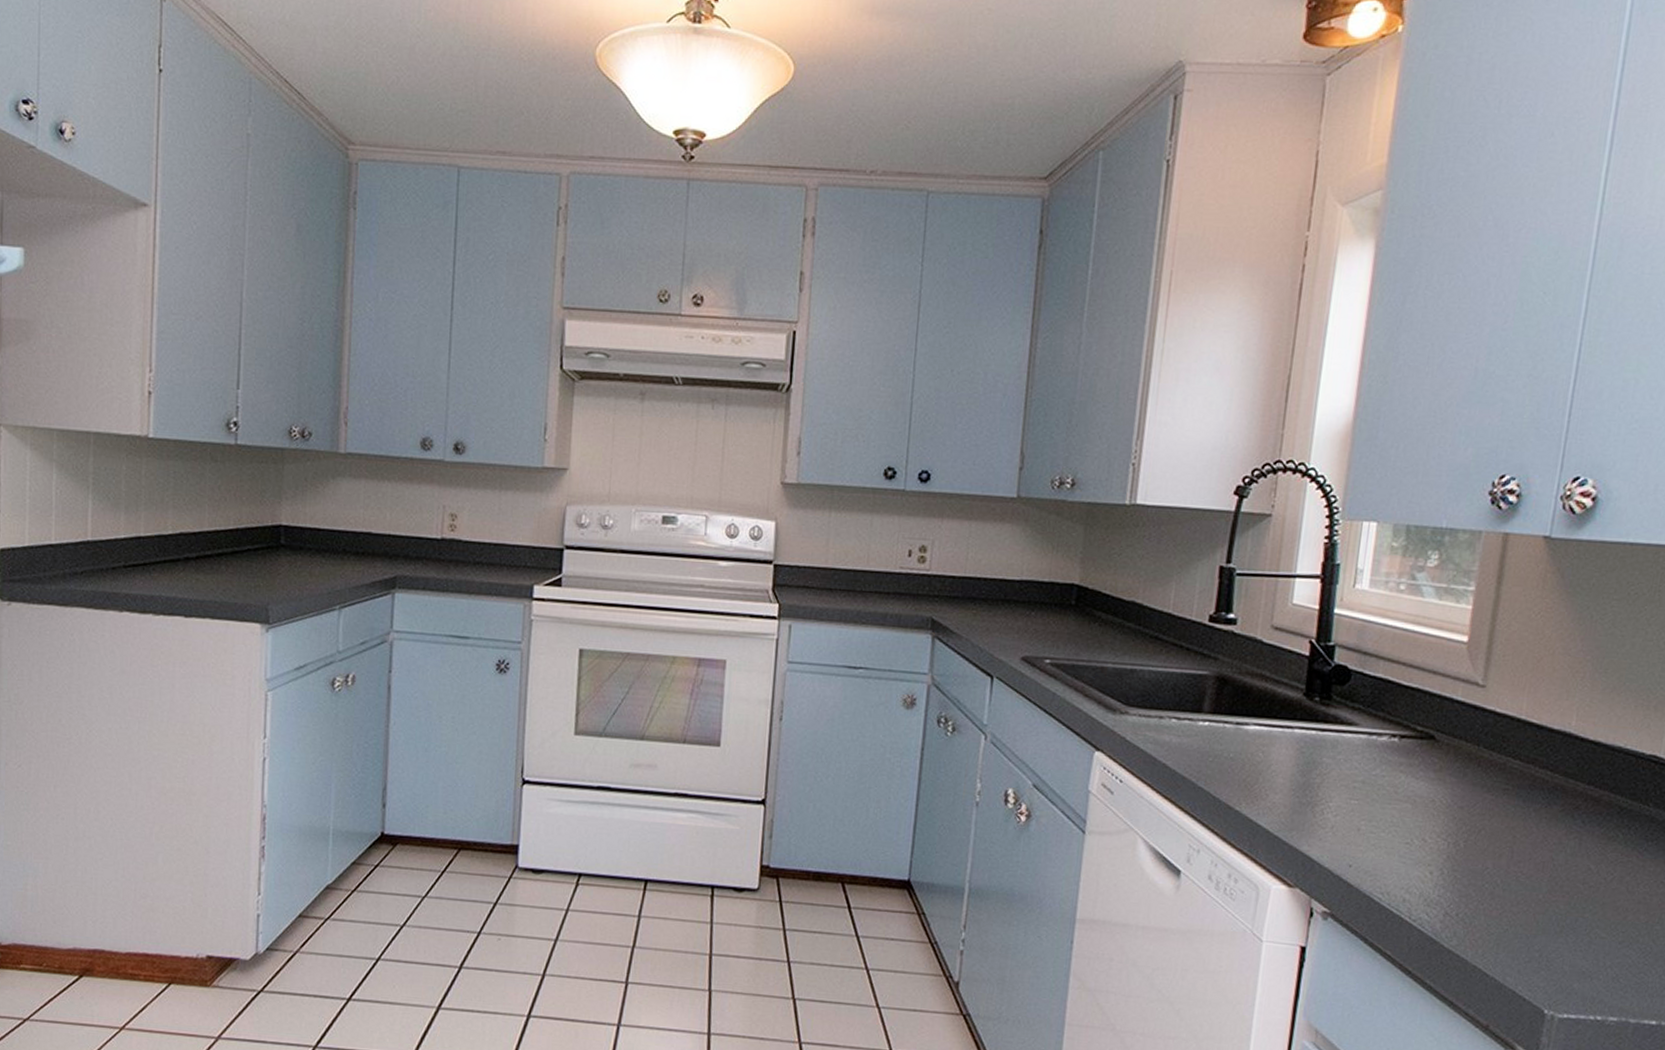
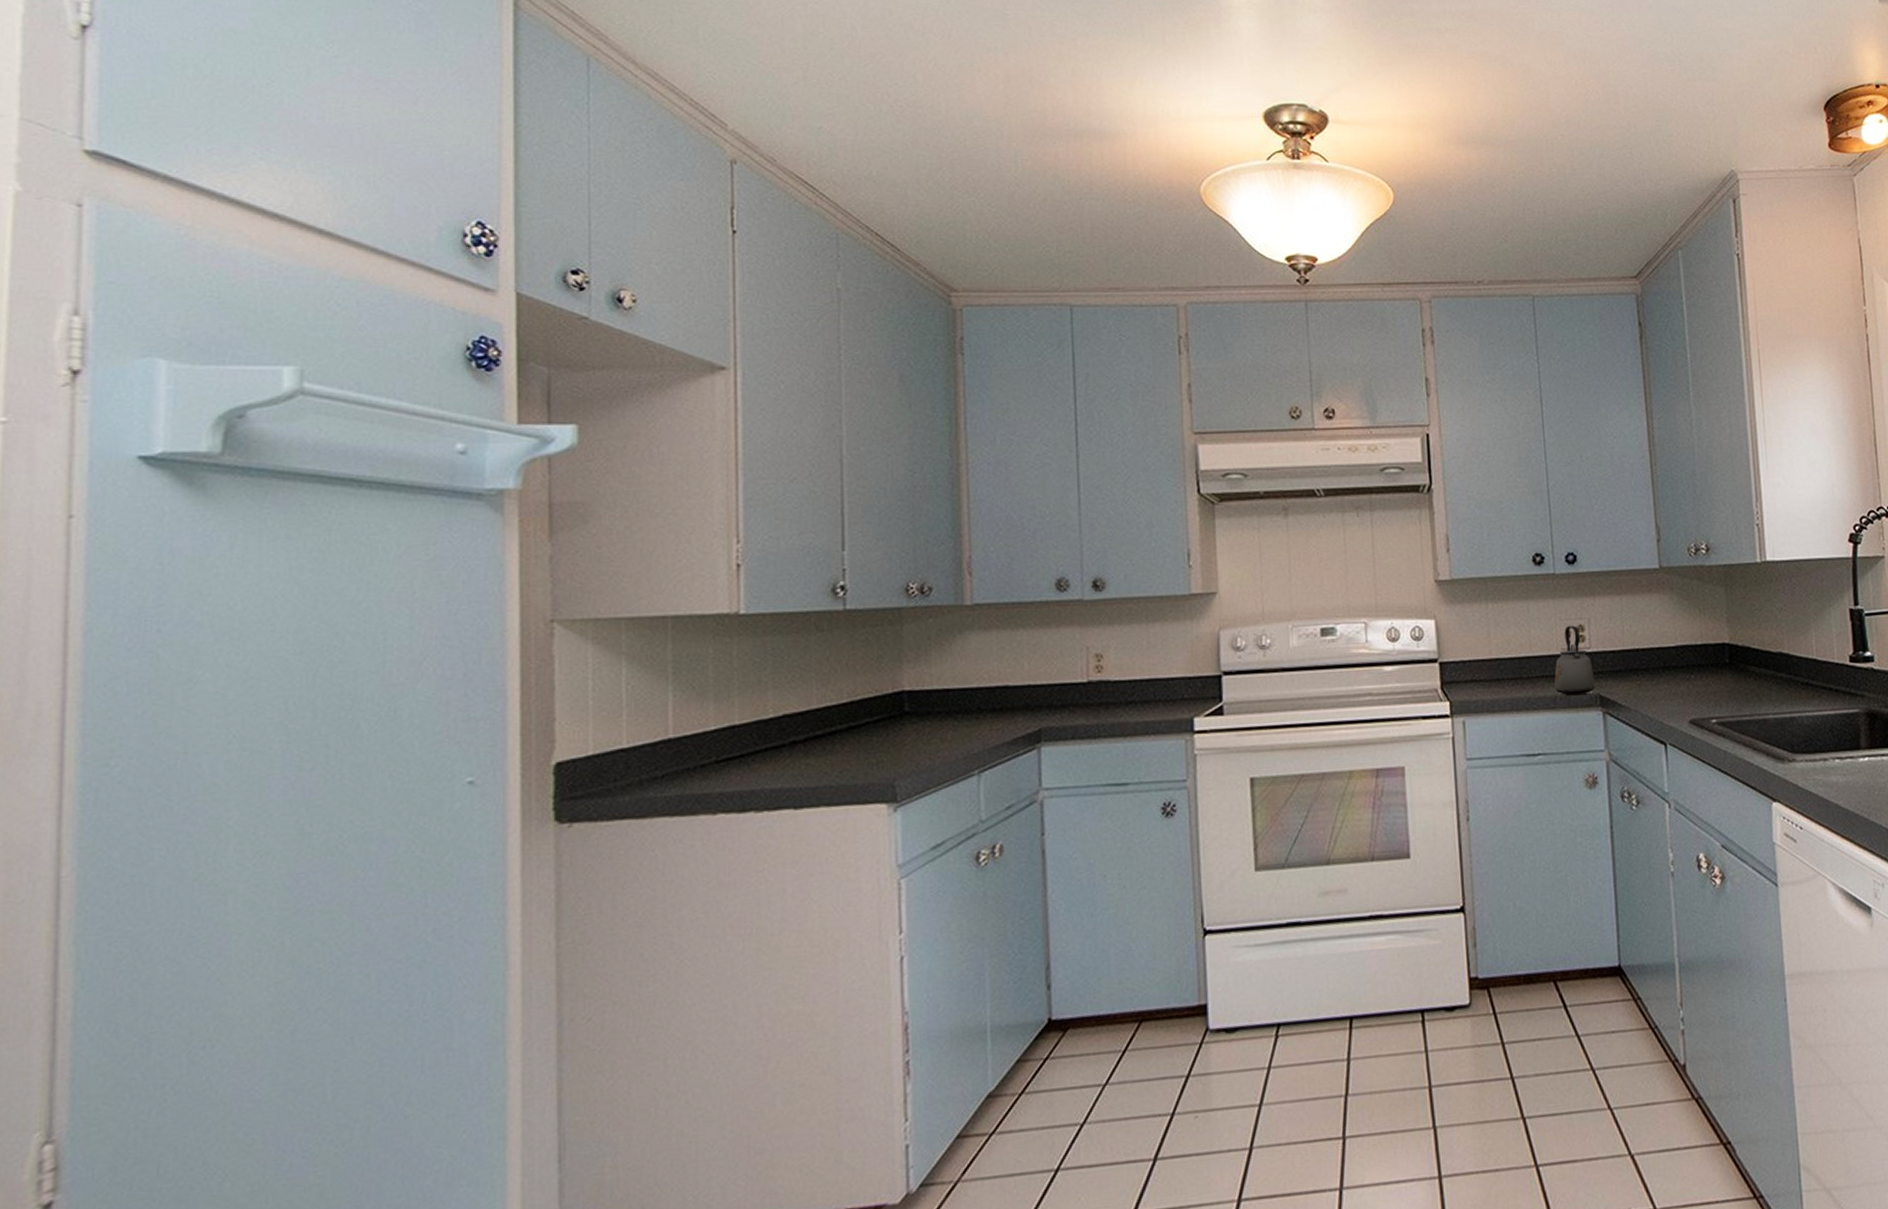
kettle: none [886,545,930,616] -> present [1554,626,1596,696]

